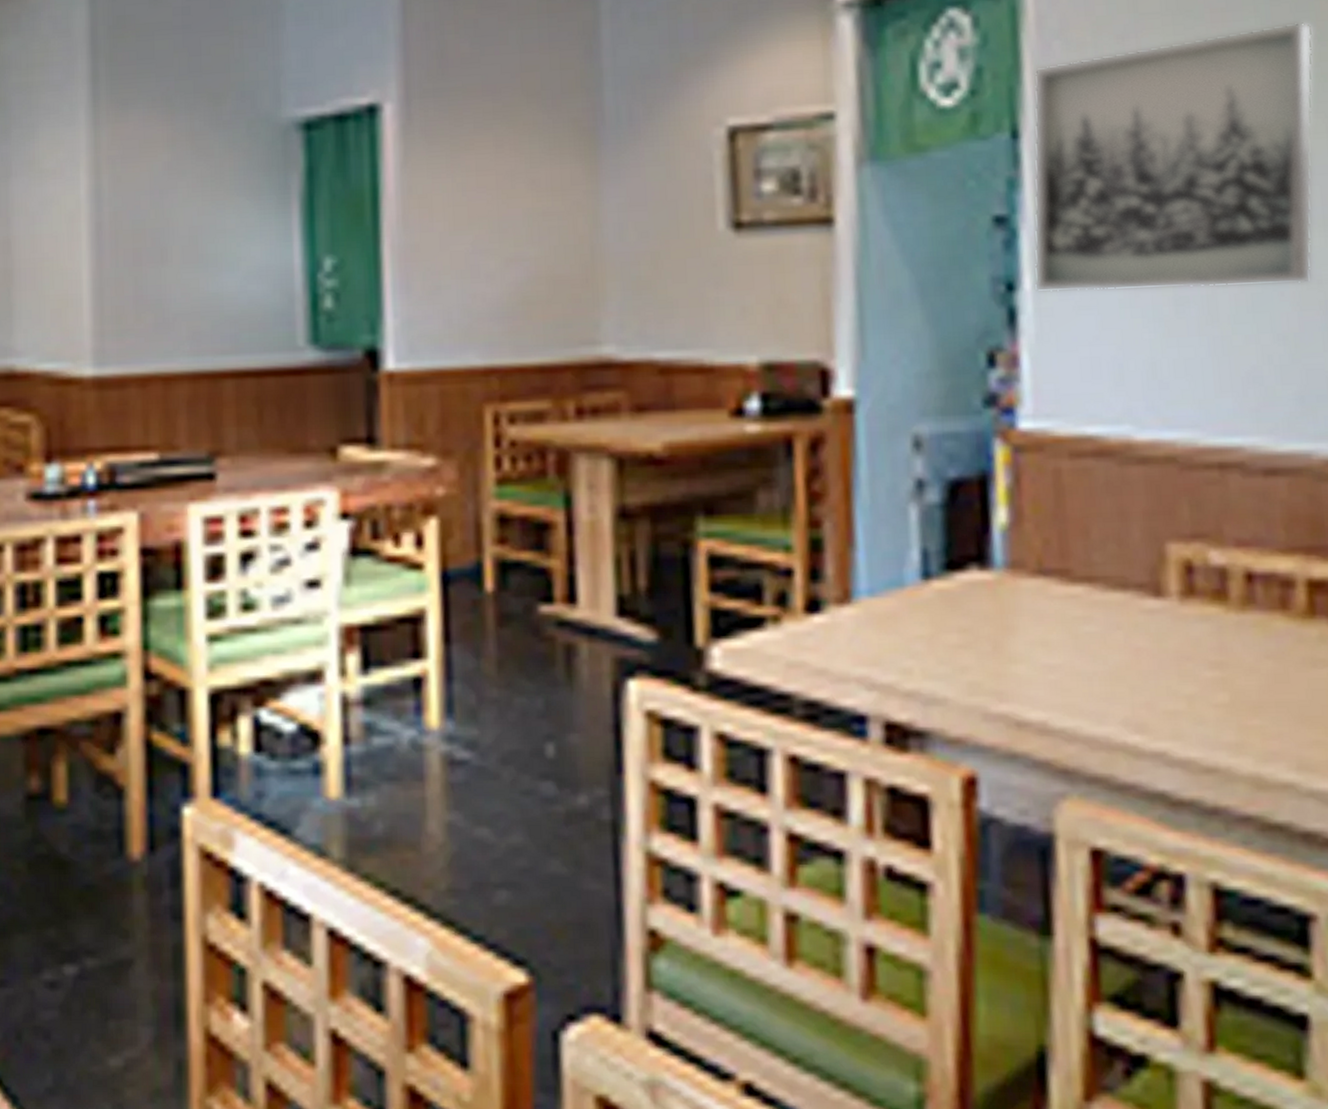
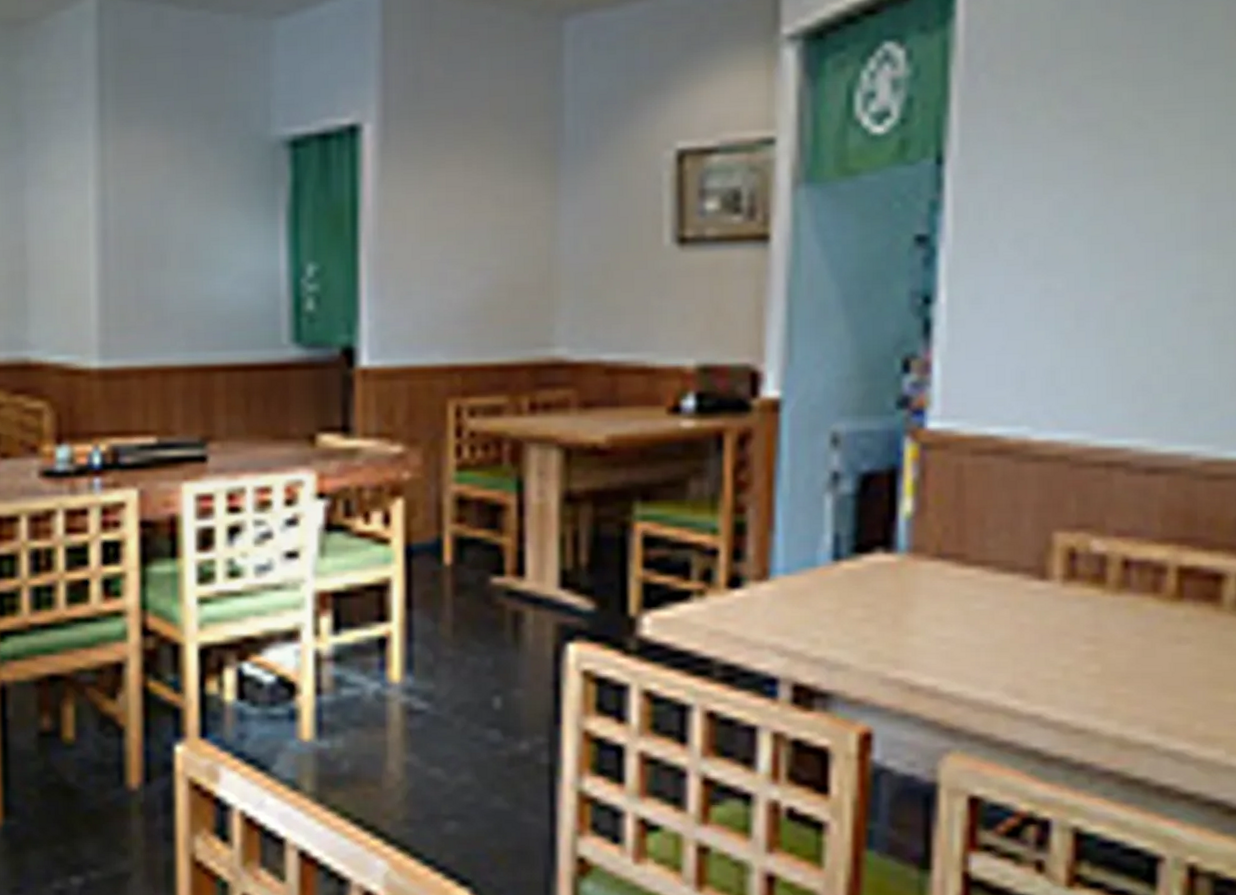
wall art: present [1033,21,1314,293] -> none [948,58,1221,306]

